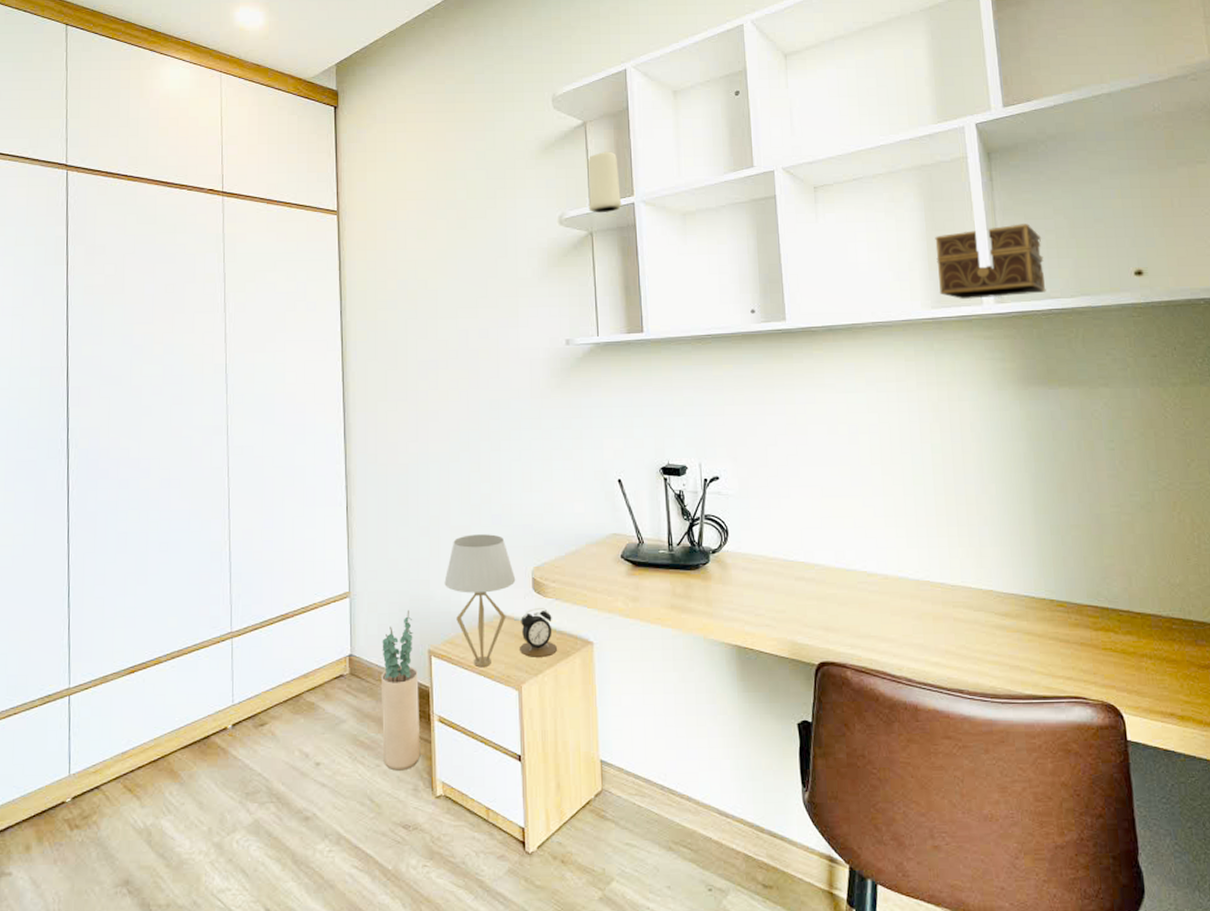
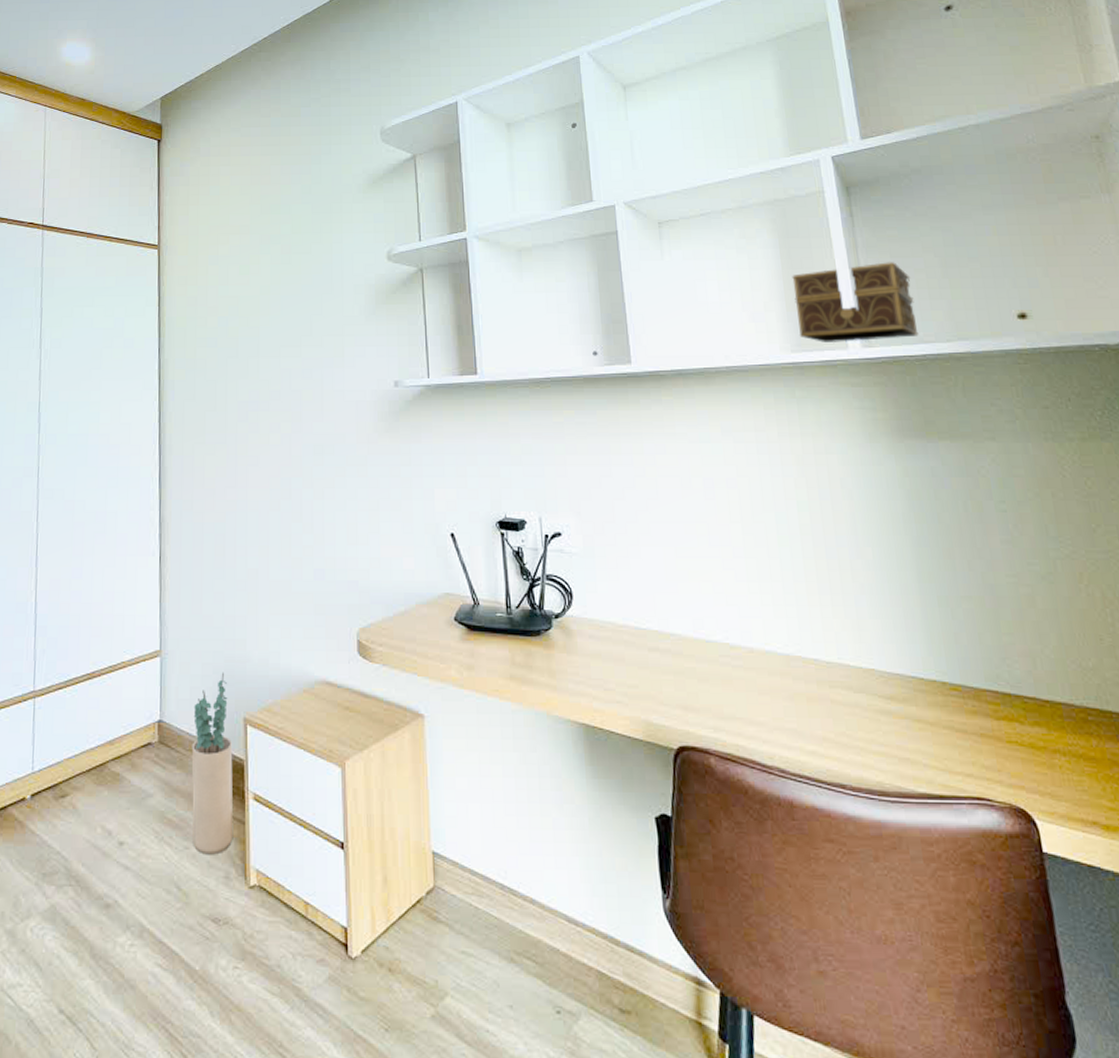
table lamp: present [444,534,516,667] -> none [262,590,340,739]
alarm clock: present [520,608,557,657] -> none [343,674,384,730]
candle: present [587,151,622,213] -> none [417,185,454,249]

